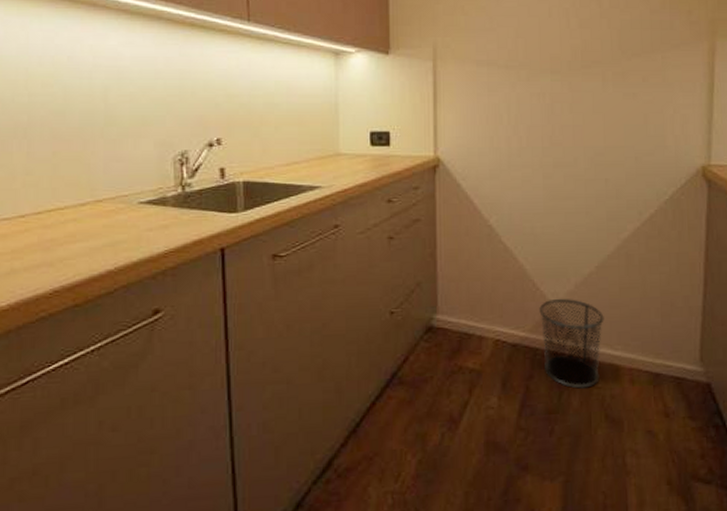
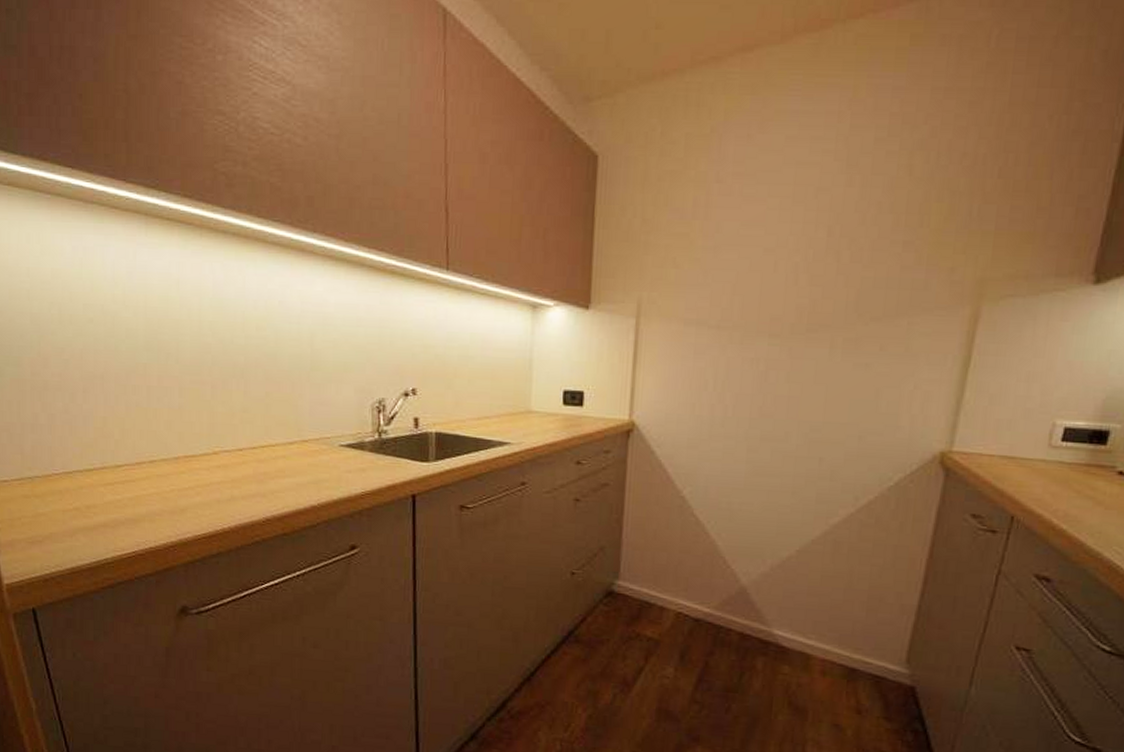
waste bin: present [539,298,604,389] -> none [727,578,800,673]

